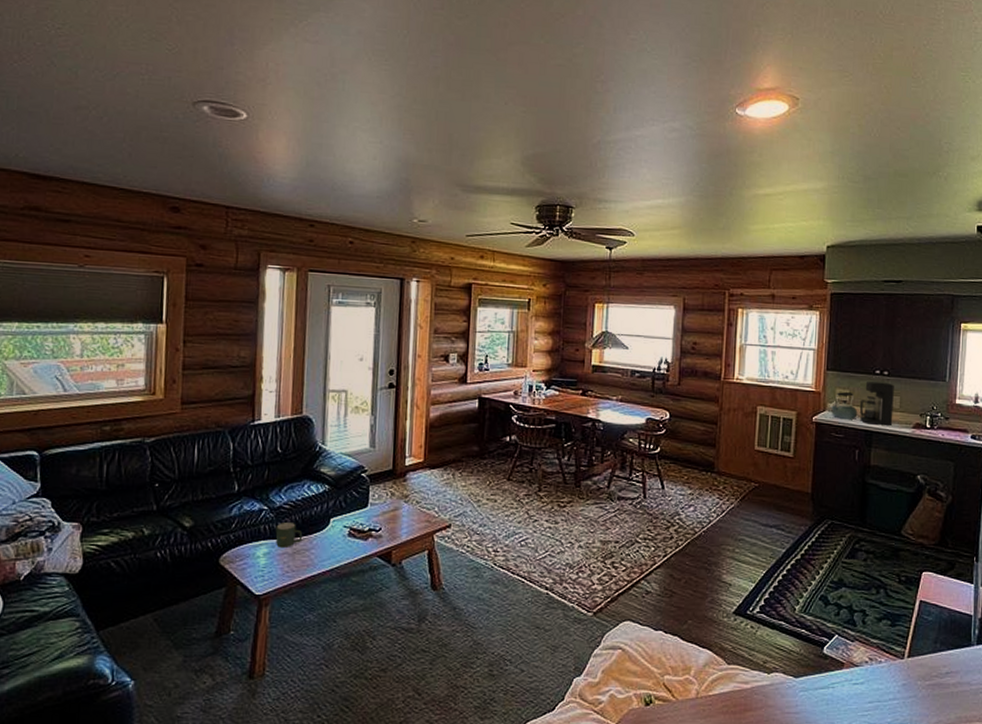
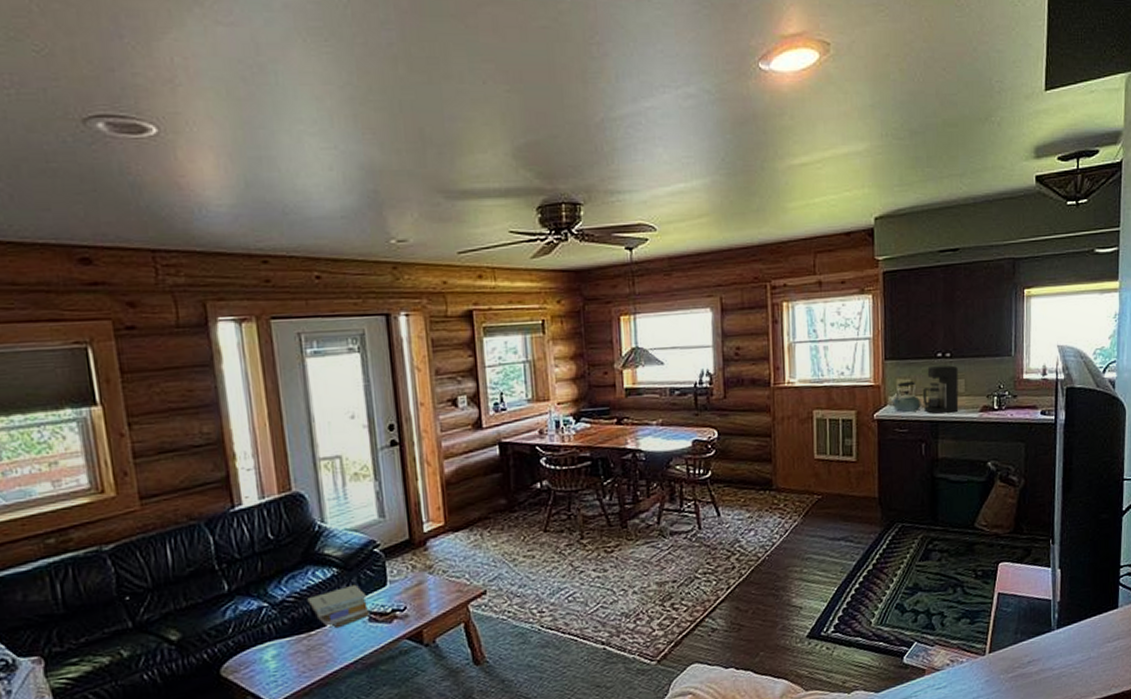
mug: present [275,521,303,549] -> none [281,615,316,648]
books: none [300,501,350,538] -> present [307,584,370,629]

